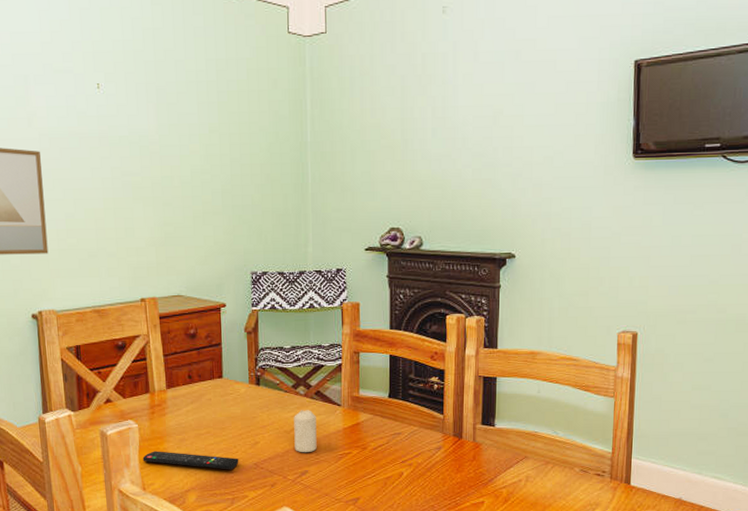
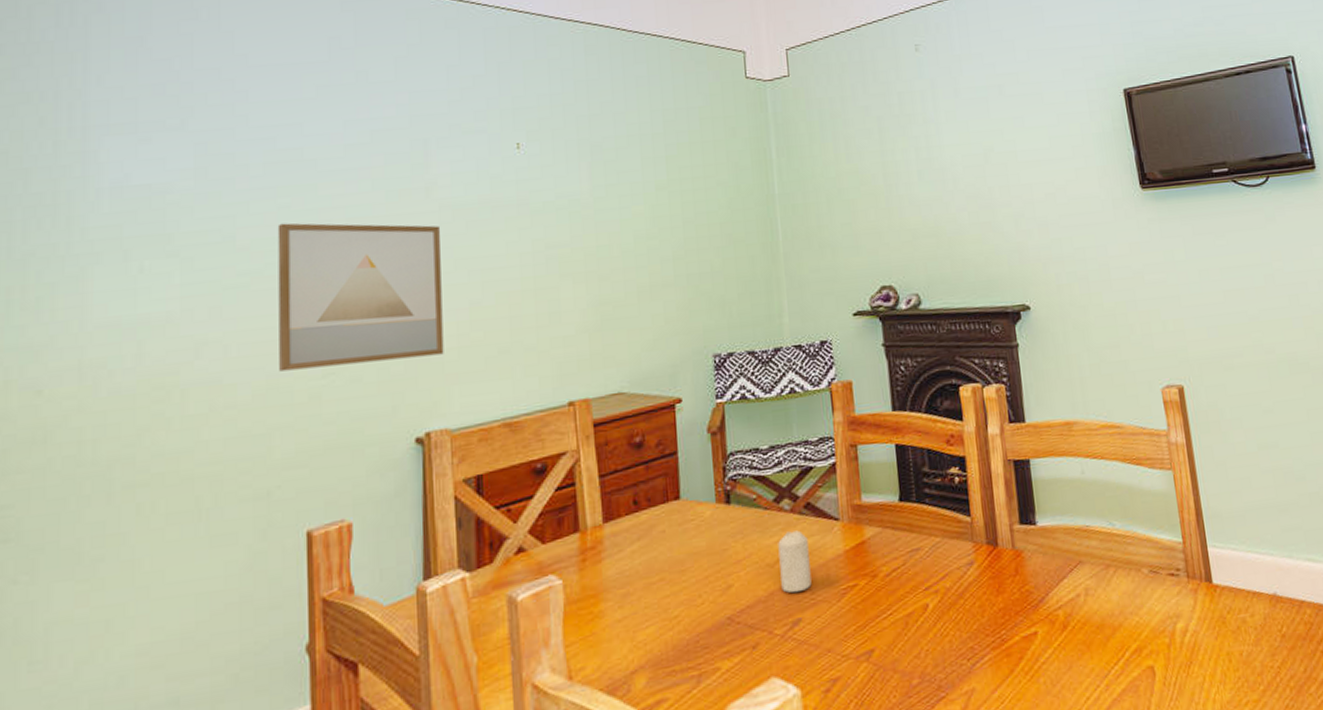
remote control: present [142,451,239,470] -> none [568,612,706,636]

